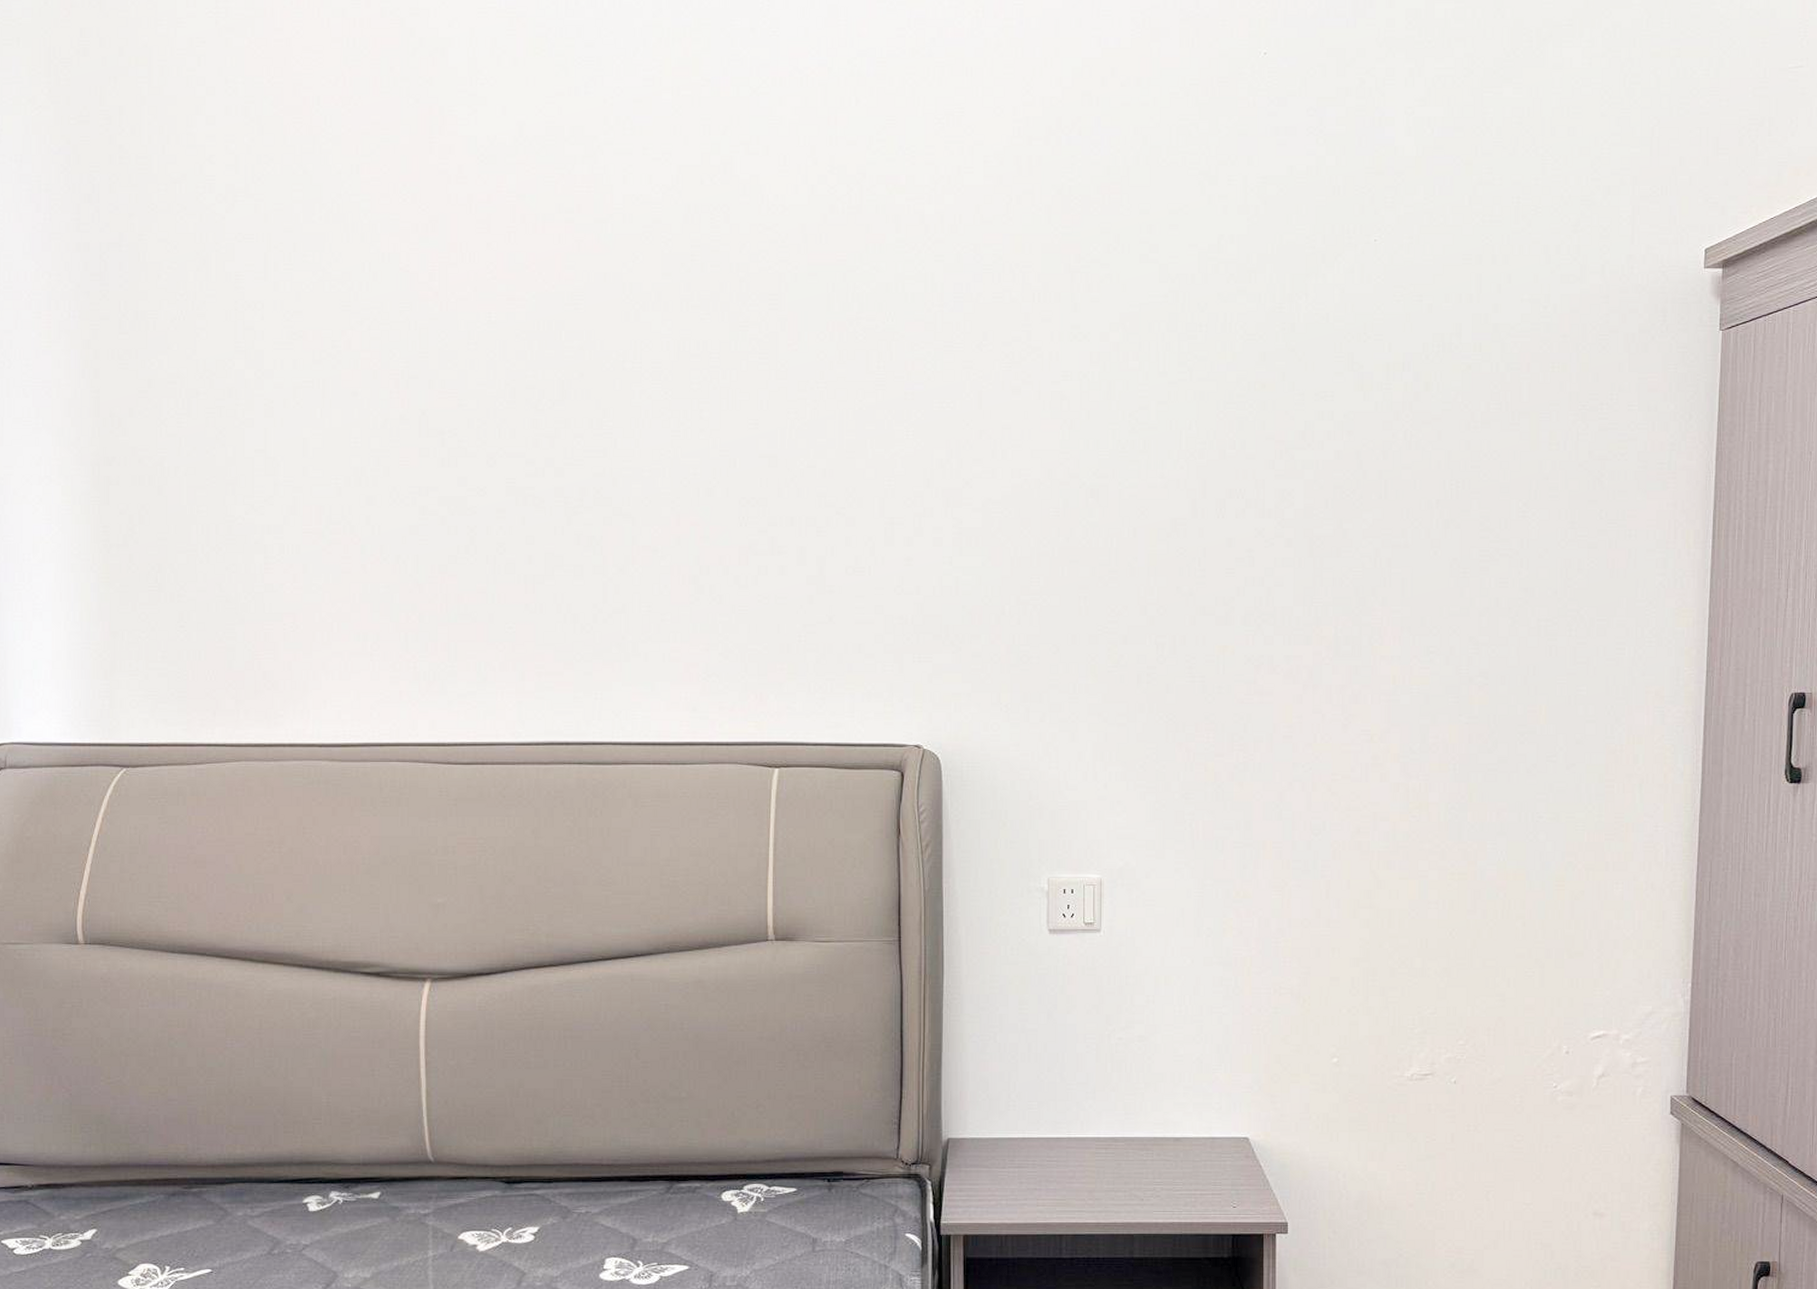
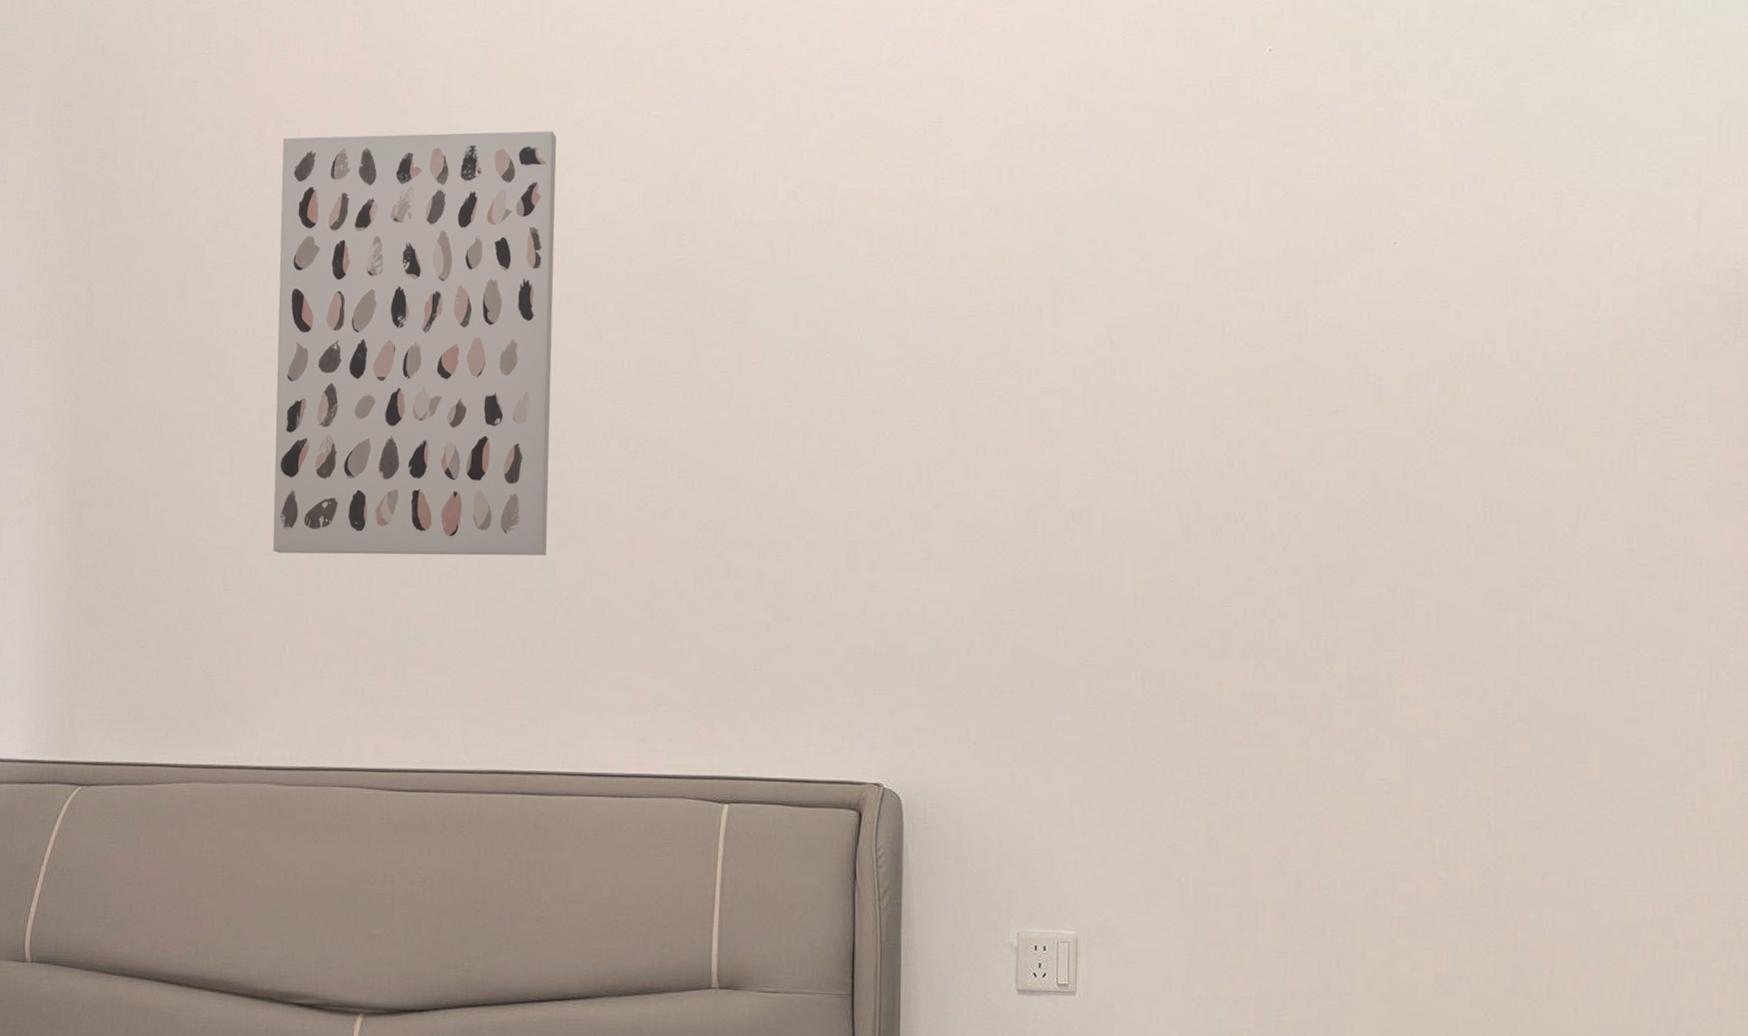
wall art: none [301,105,594,533] -> present [272,131,557,556]

